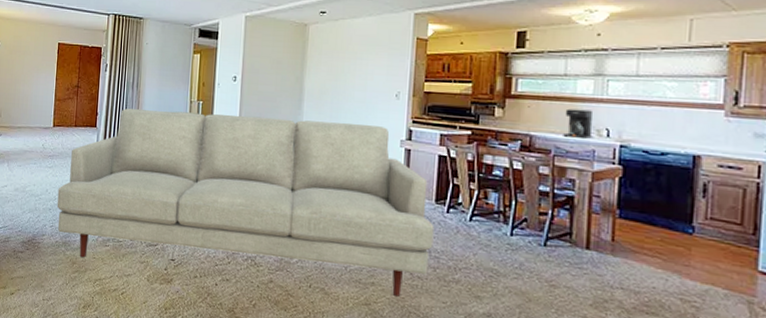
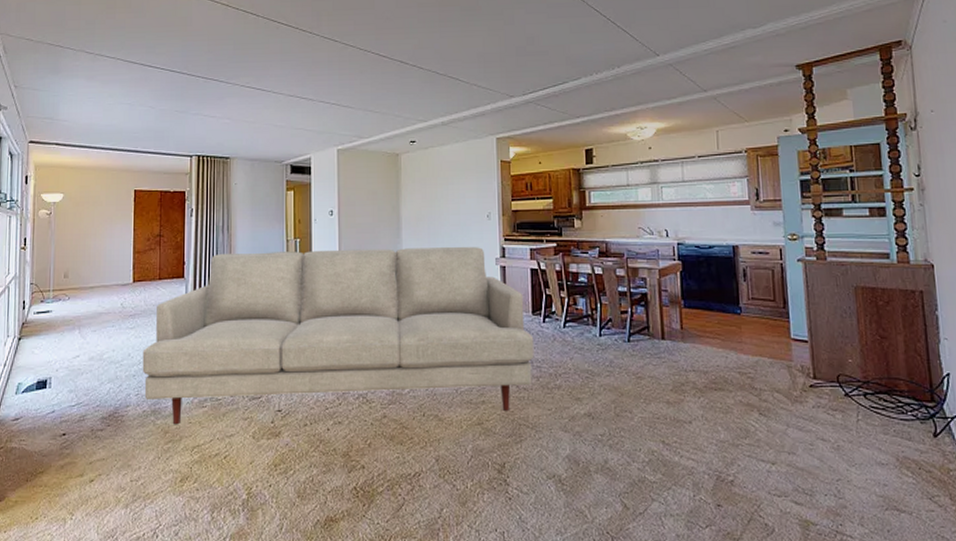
coffee maker: present [563,108,594,140] -> none [631,214,655,241]

